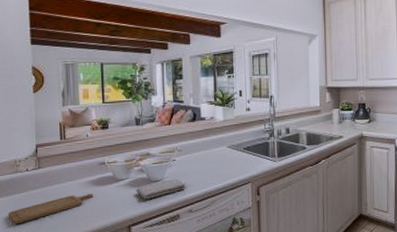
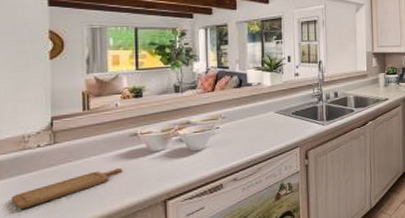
washcloth: present [136,179,185,199] -> none [174,147,230,170]

